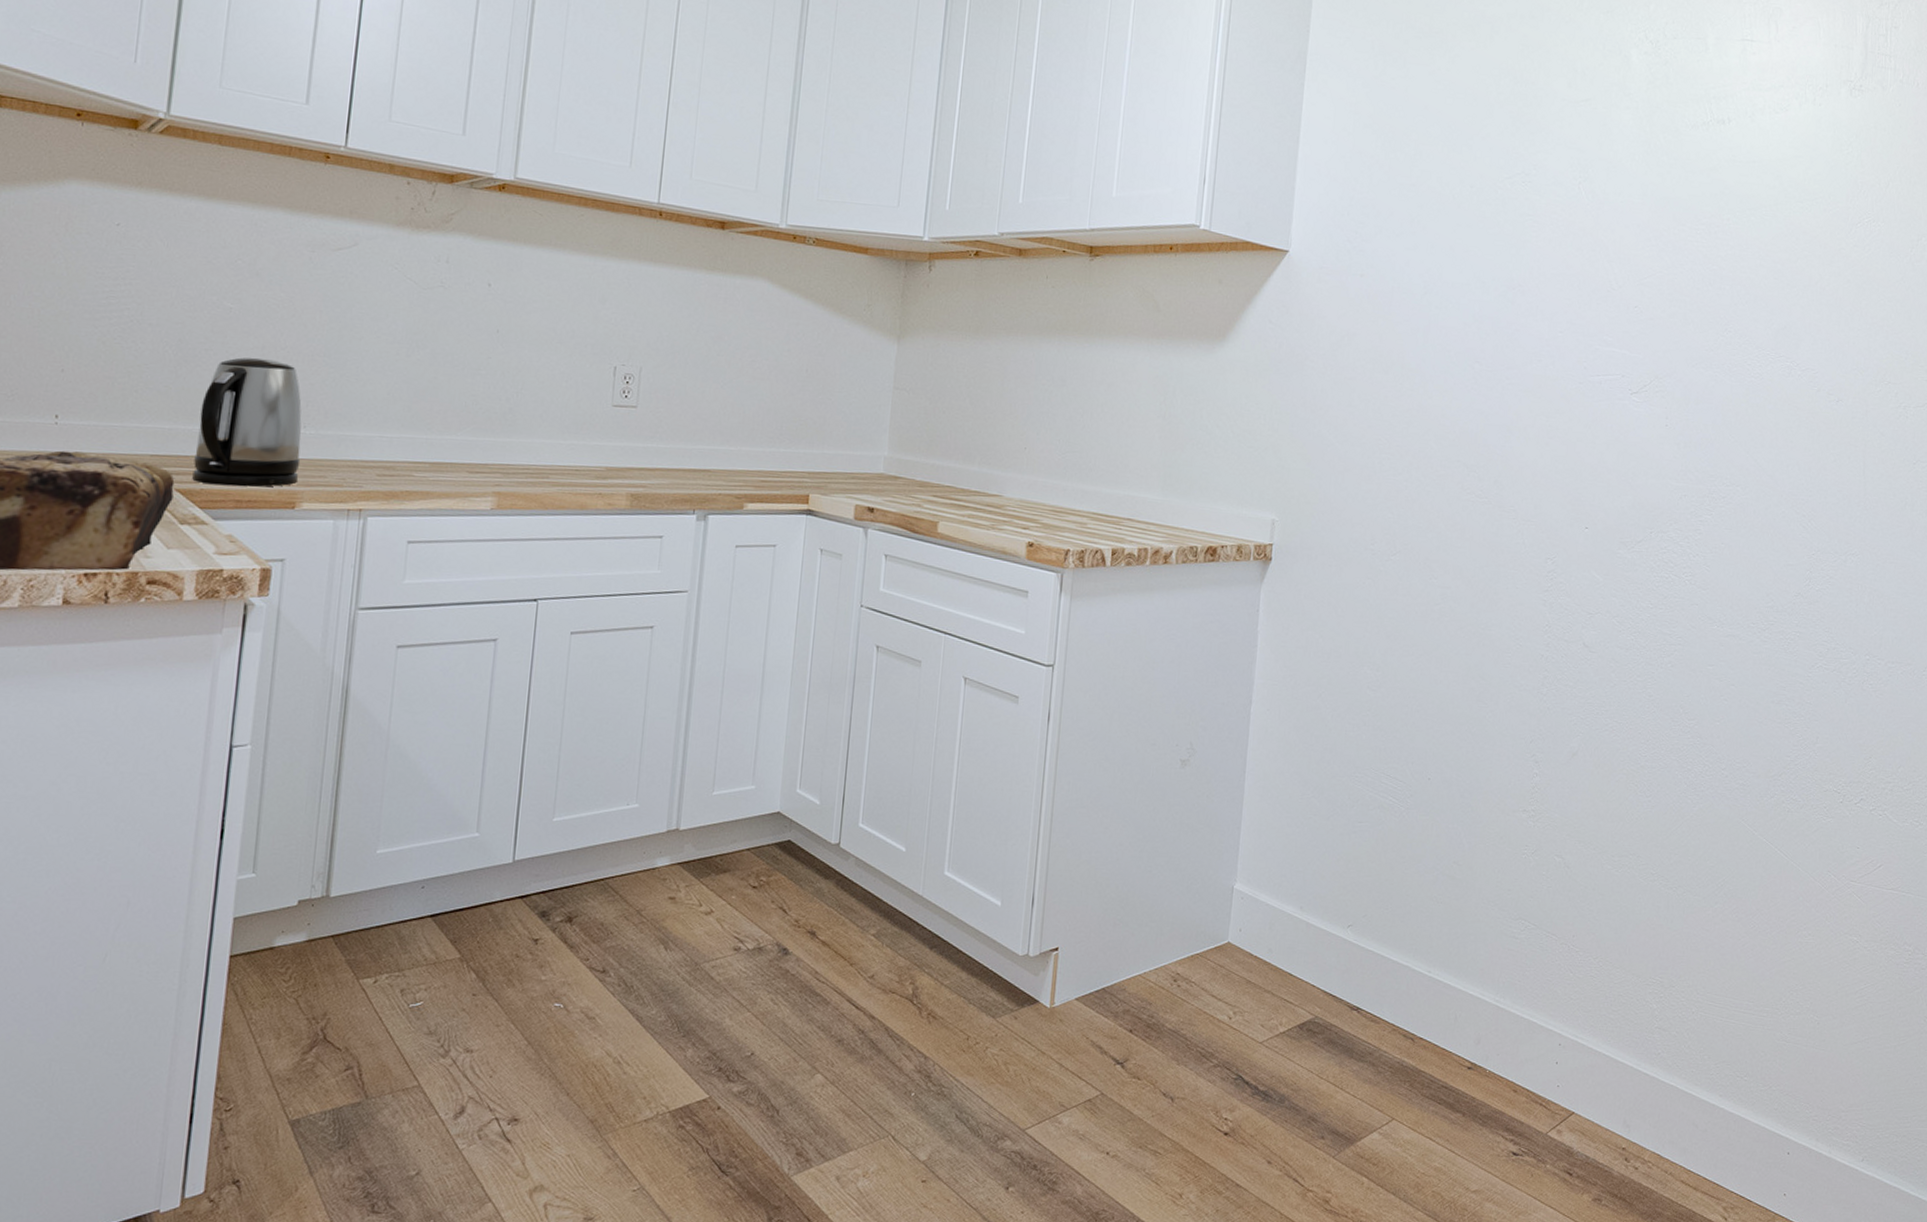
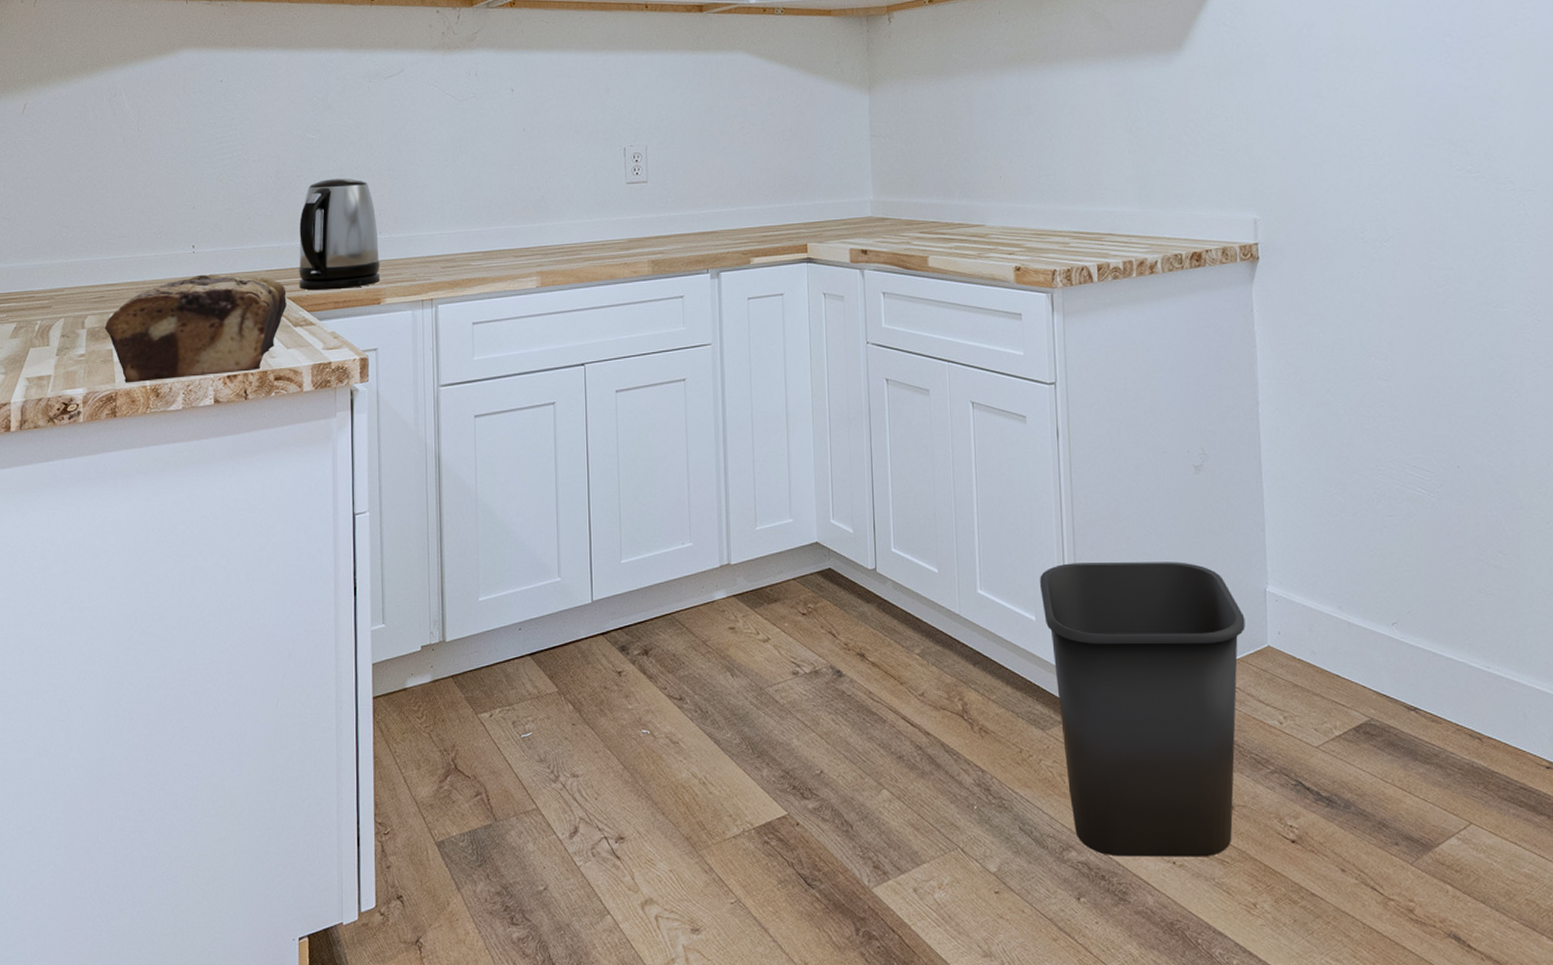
waste bin: none [1009,849,1210,1148] -> present [1040,562,1245,857]

